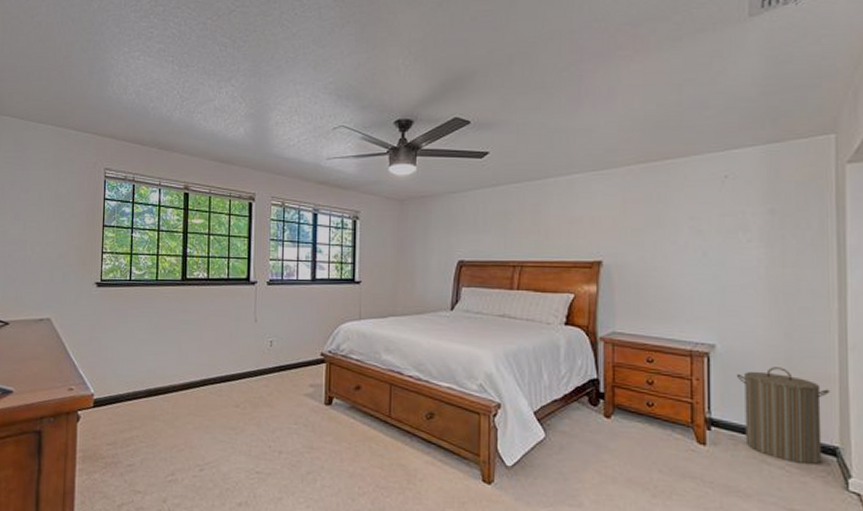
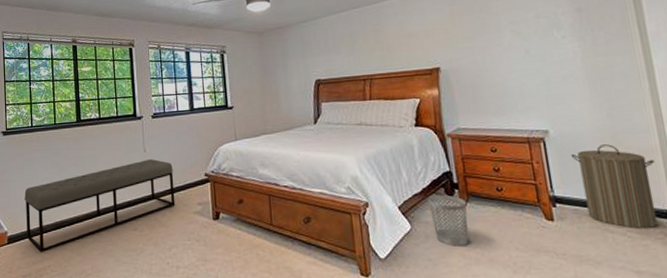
bench: none [115,330,286,421] -> present [24,159,176,253]
wastebasket: none [567,403,612,462] -> present [427,195,469,246]

